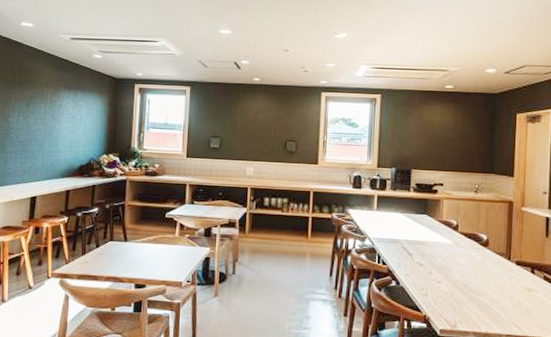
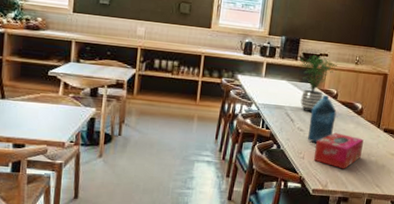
potted plant: none [411,185,455,246] -> present [298,55,338,113]
bottle: none [429,227,459,279] -> present [308,95,337,143]
tissue box: none [438,266,493,307] -> present [314,132,364,169]

